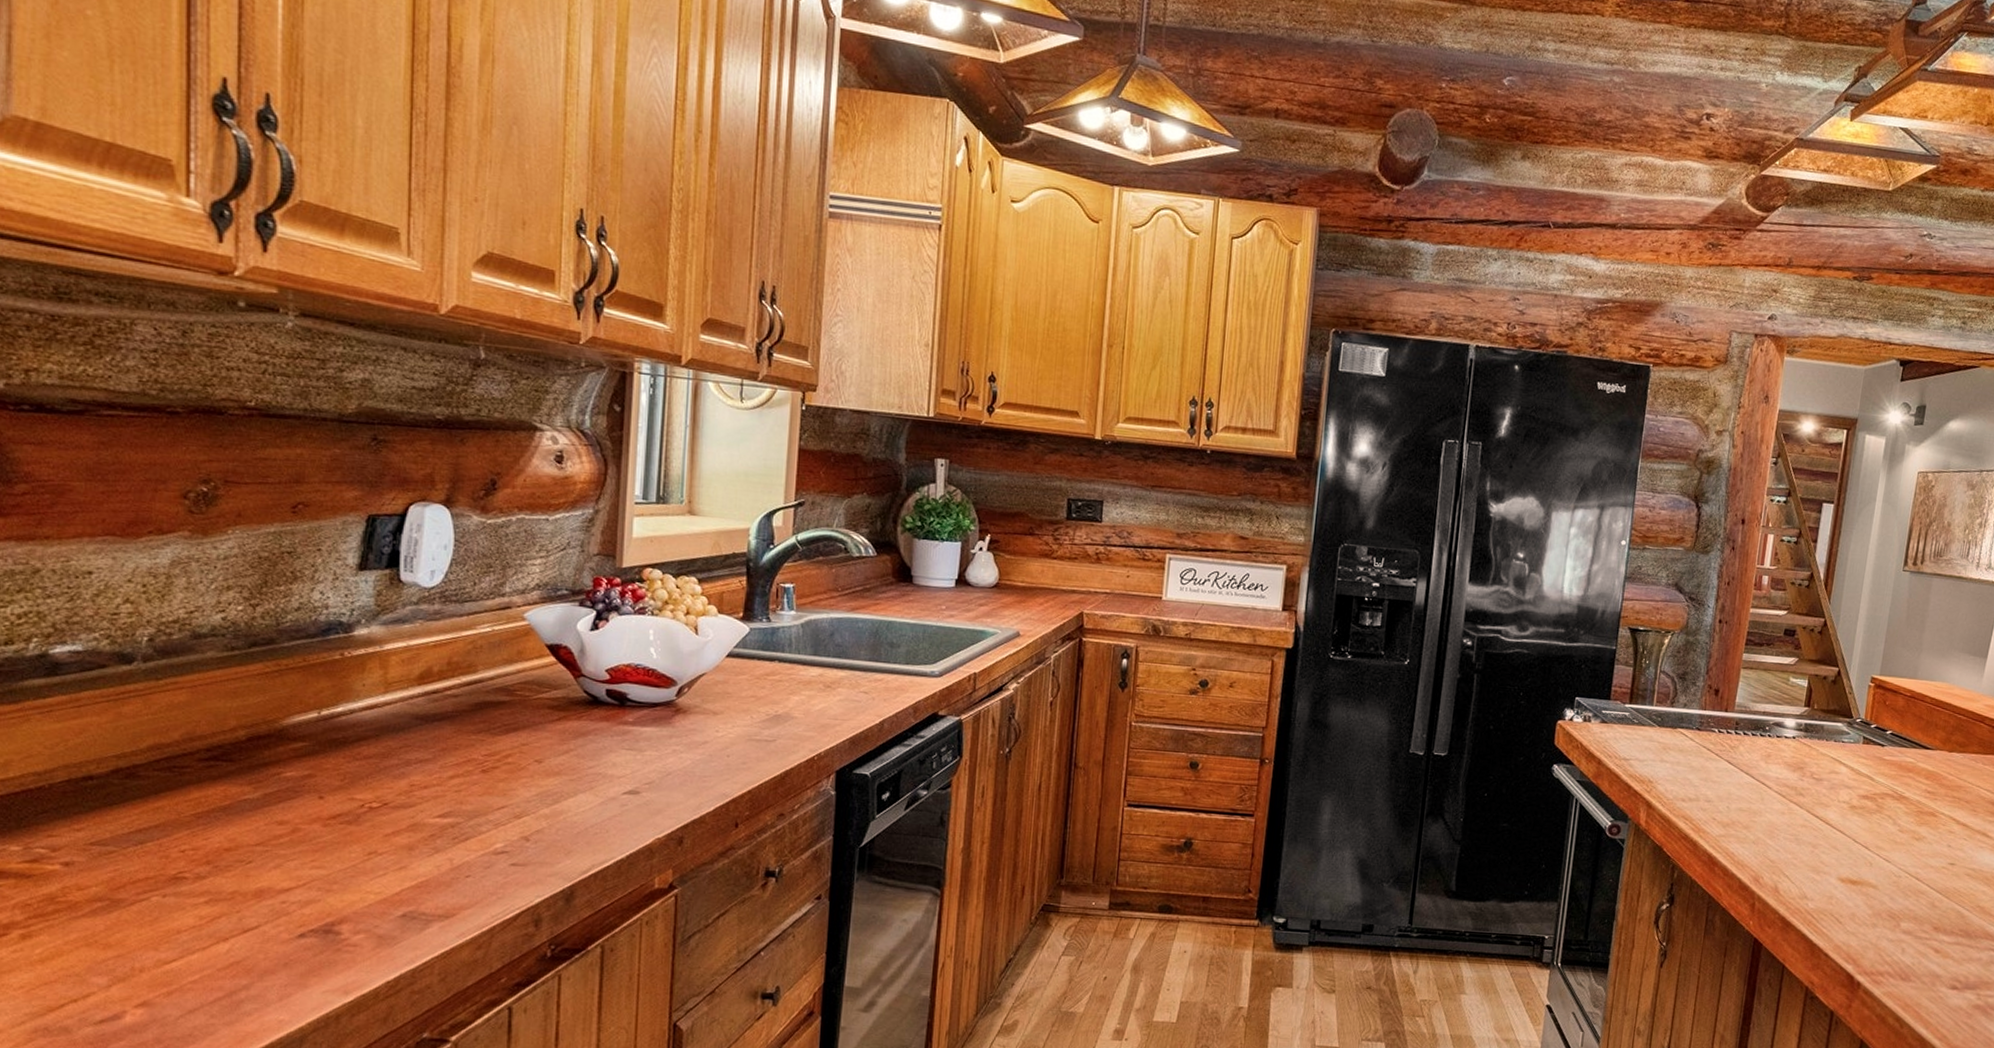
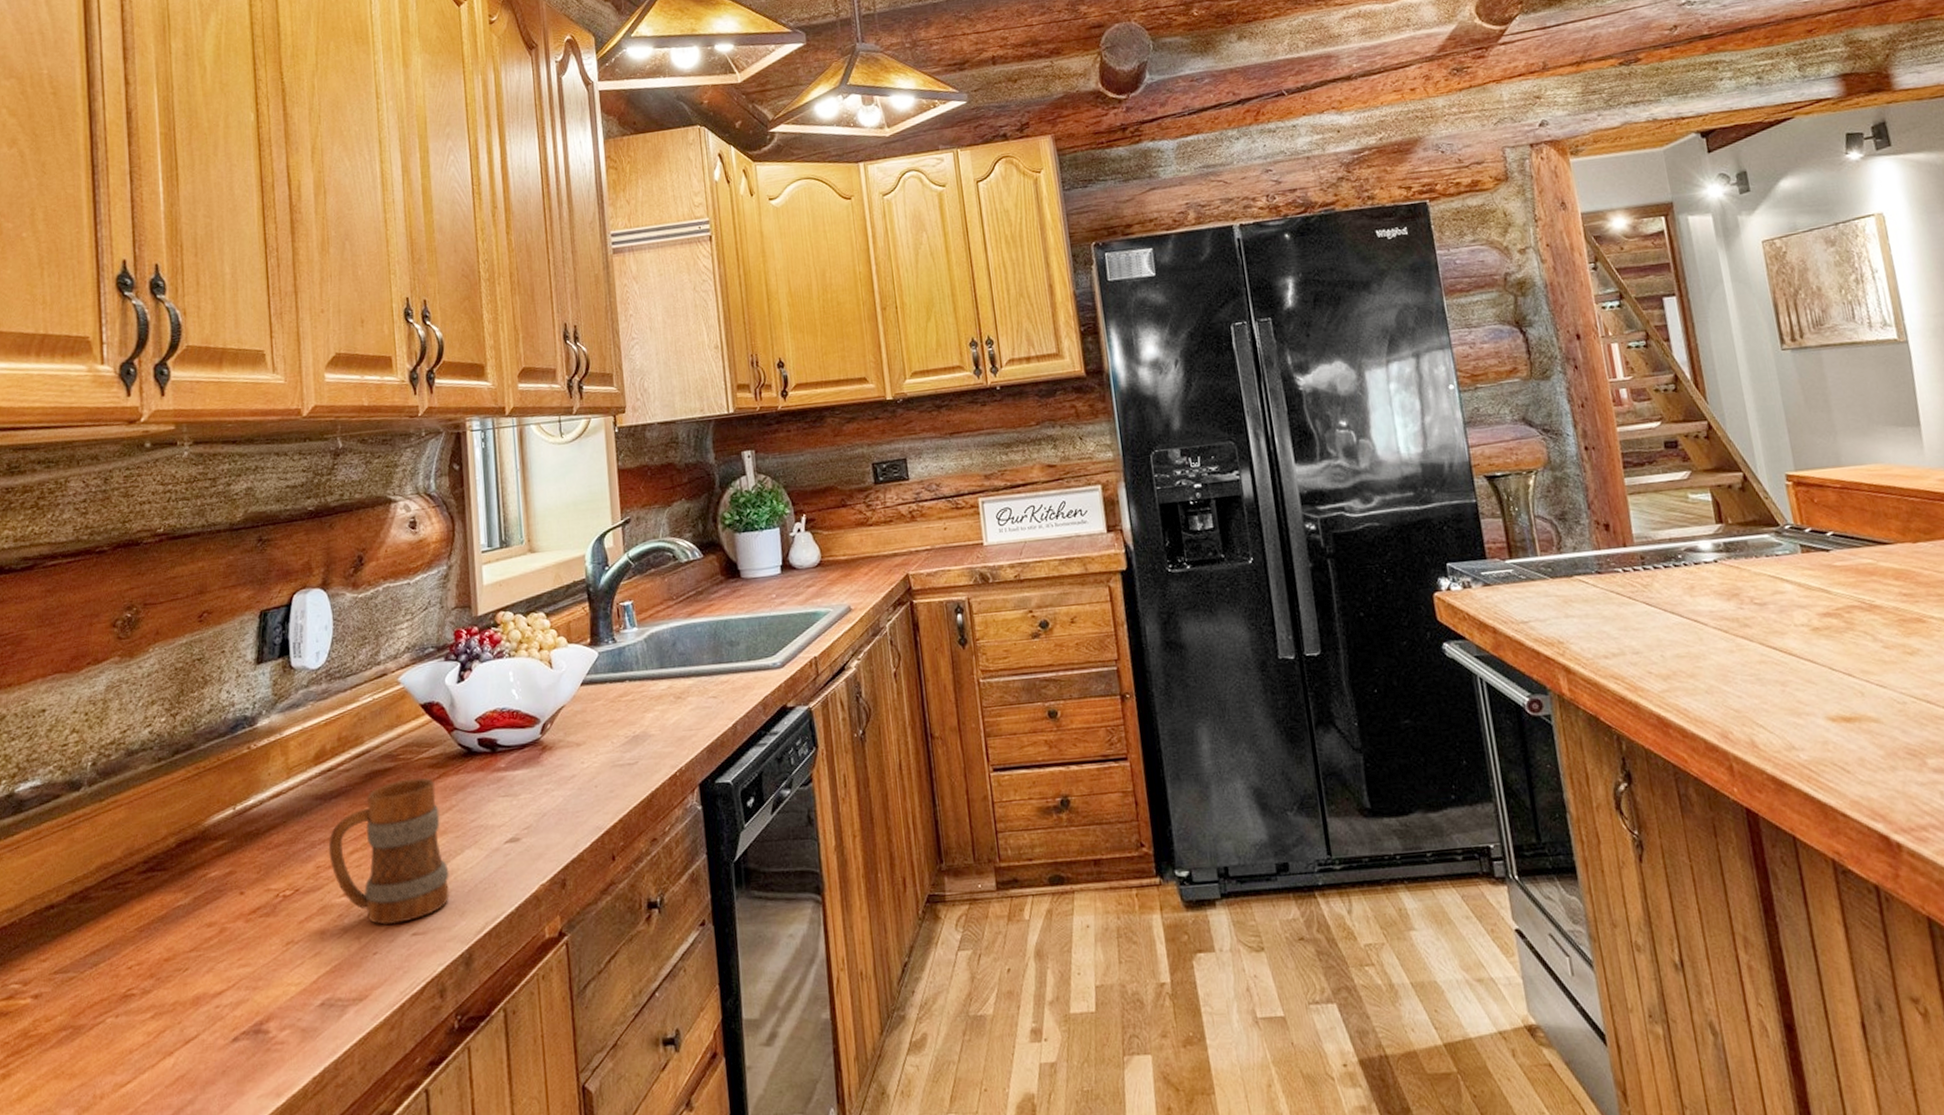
mug: none [425,715,558,853] -> present [328,777,450,925]

